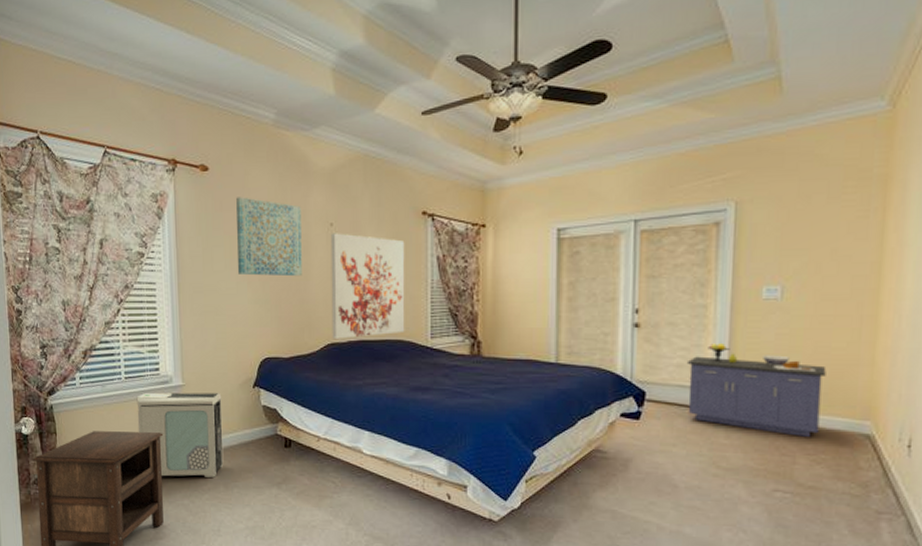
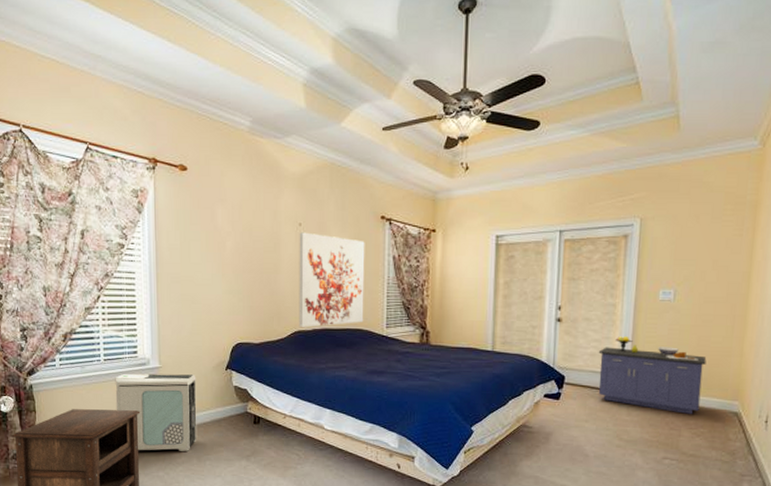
wall art: present [236,197,302,277] -> none [212,196,273,270]

